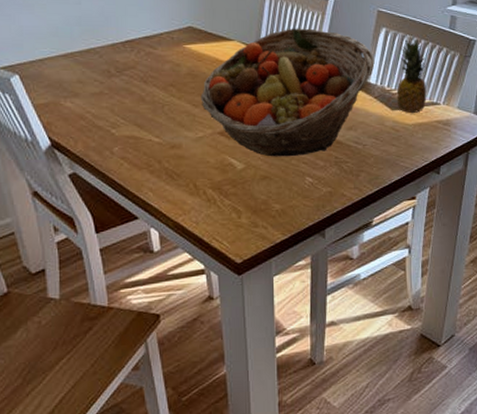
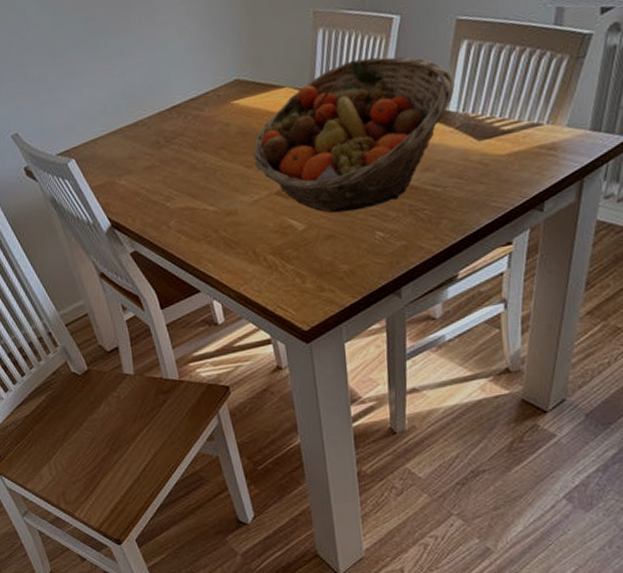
fruit: present [396,38,427,114] -> none [484,46,525,142]

